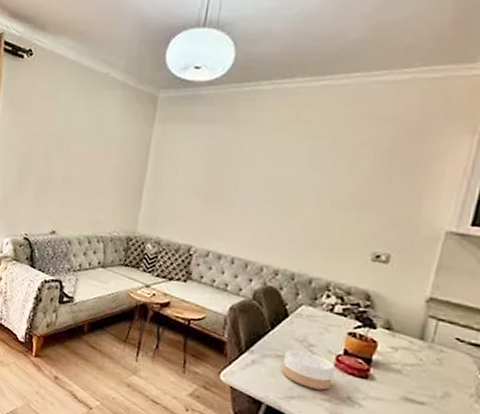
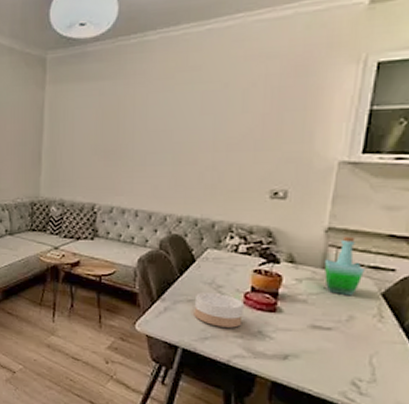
bottle: none [422,308,465,372] -> present [324,236,365,296]

